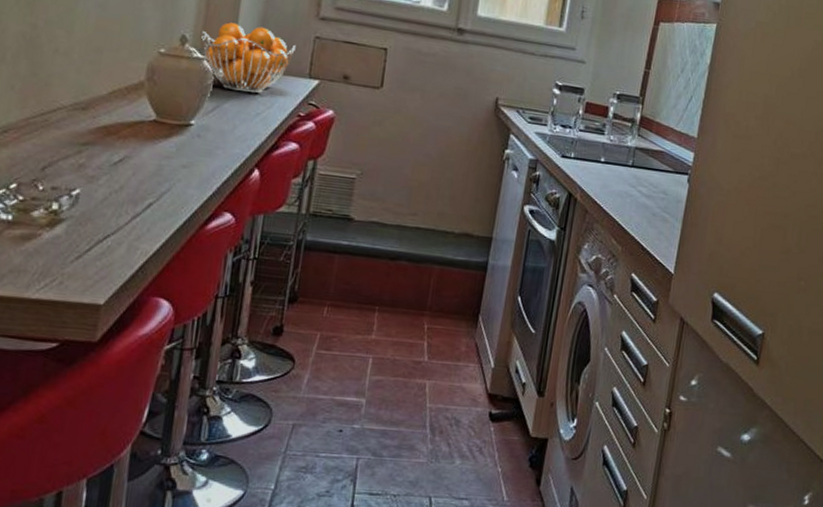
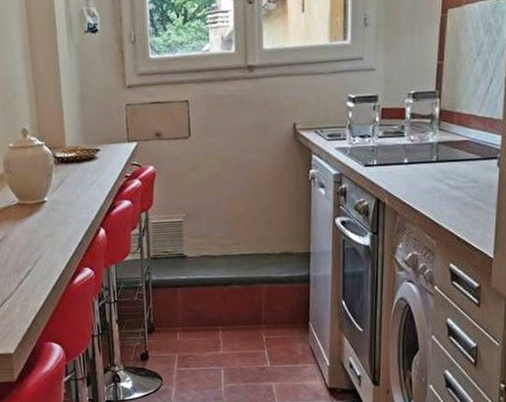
fruit basket: present [200,22,296,93] -> none [36,106,112,166]

